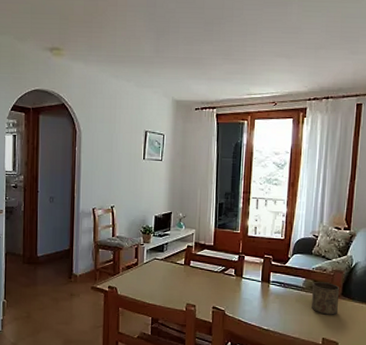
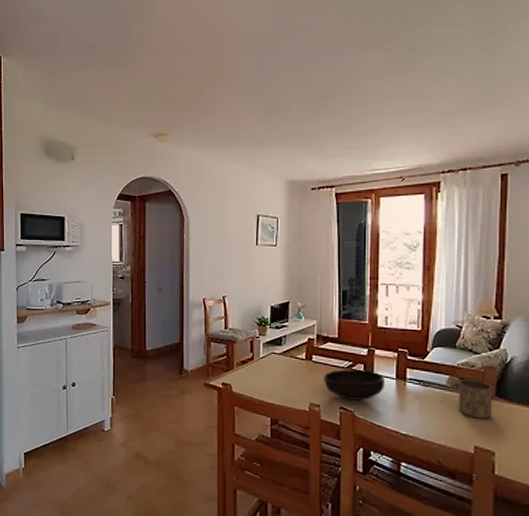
bowl: none [200,273,252,301] -> present [324,369,384,401]

